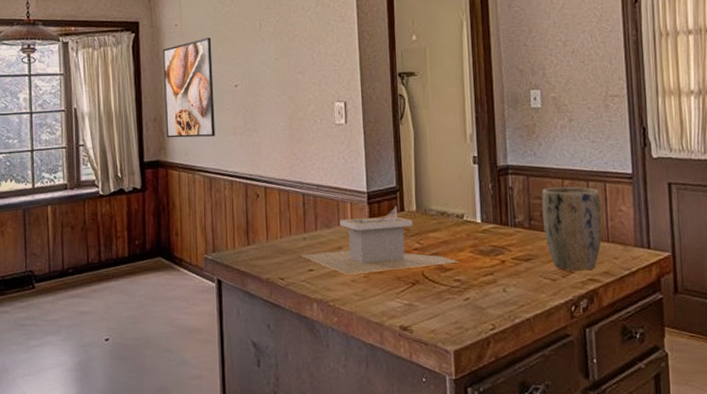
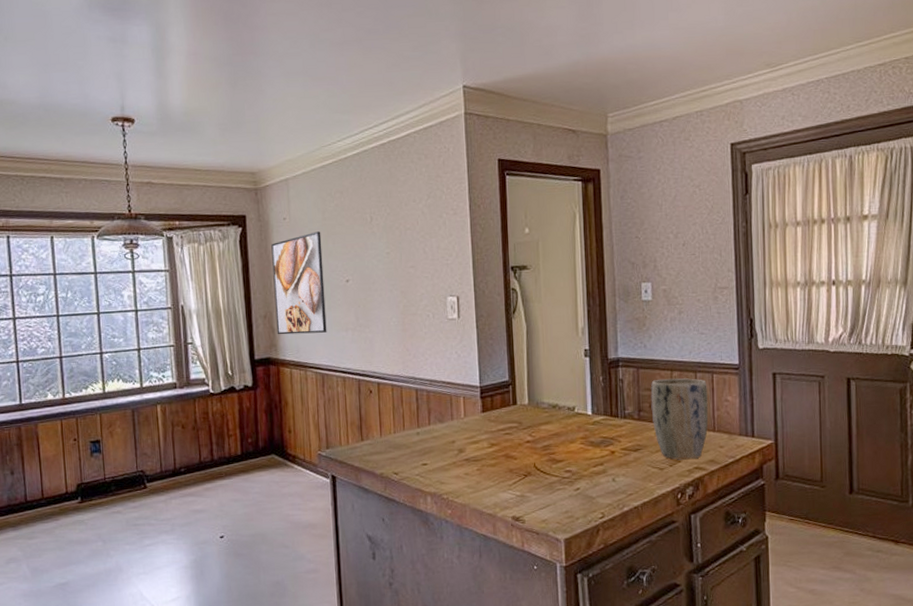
architectural model: present [300,206,459,275] -> none [414,400,570,468]

